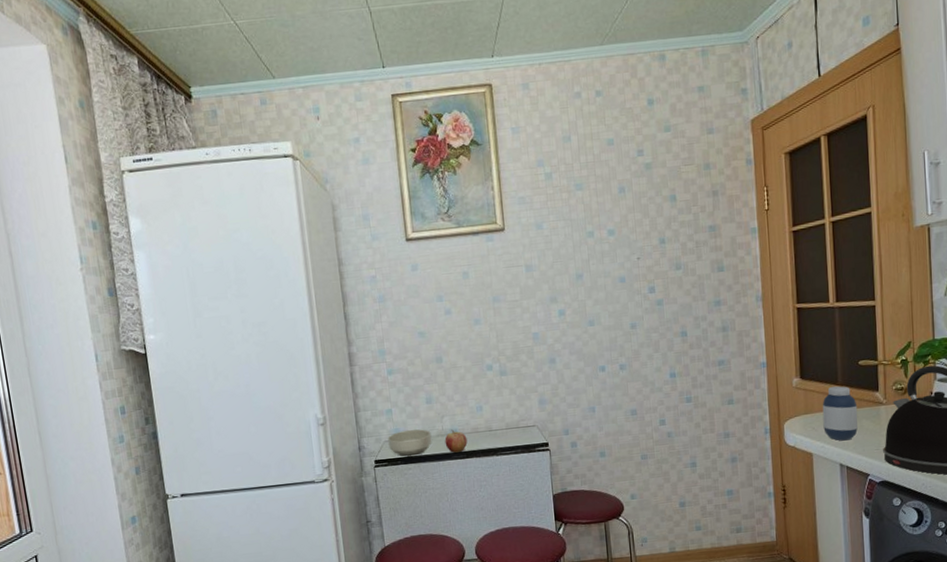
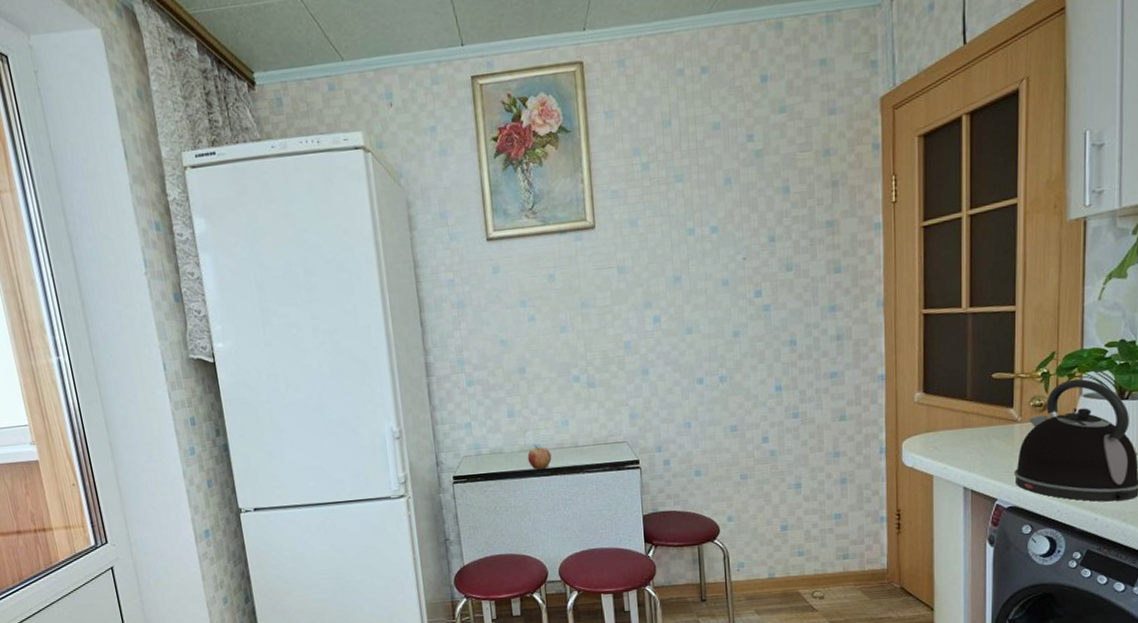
bowl: present [388,429,432,457] -> none [467,444,514,473]
medicine bottle: present [822,386,858,441] -> none [947,401,988,462]

